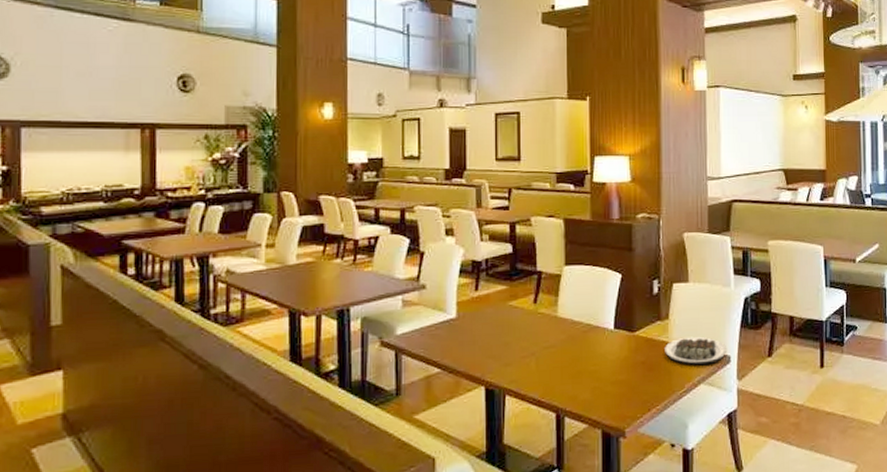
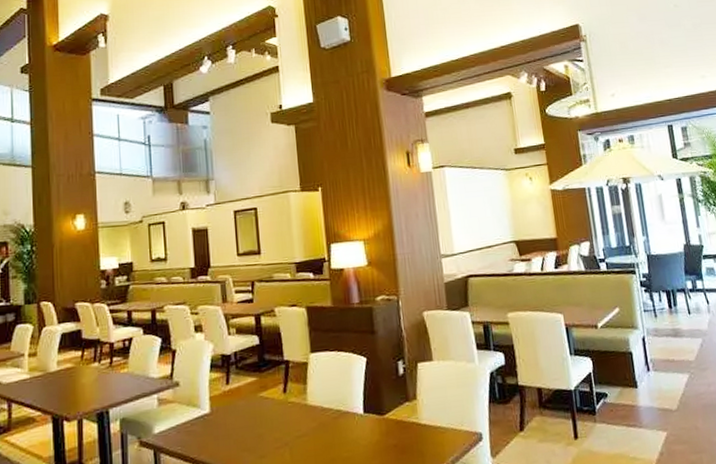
plate: present [665,336,728,366] -> none [415,415,479,446]

